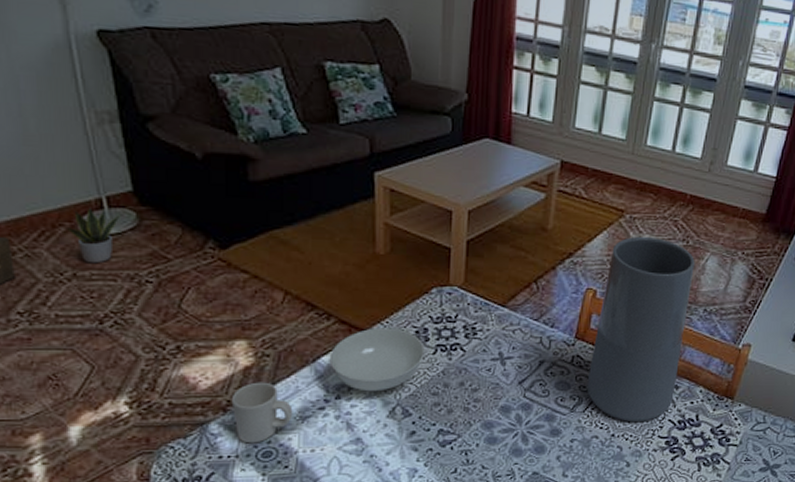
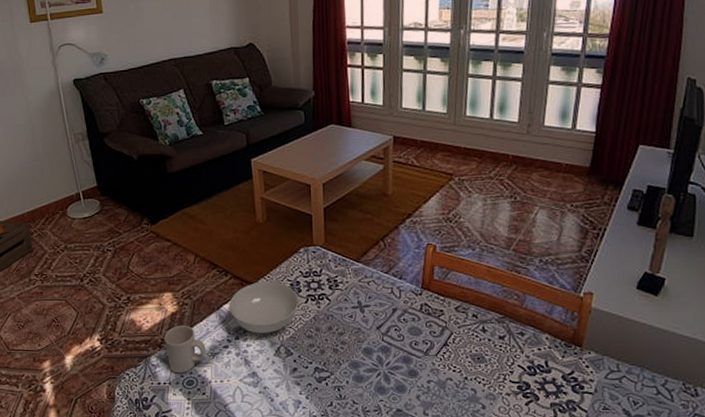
potted plant: present [67,206,121,264] -> none [60,199,91,239]
vase: present [586,236,695,423] -> none [436,195,525,367]

